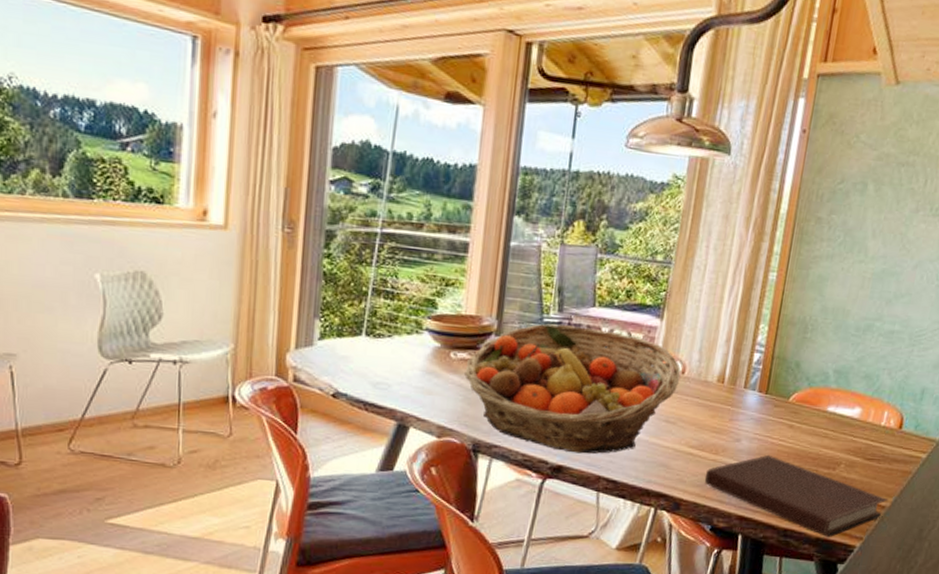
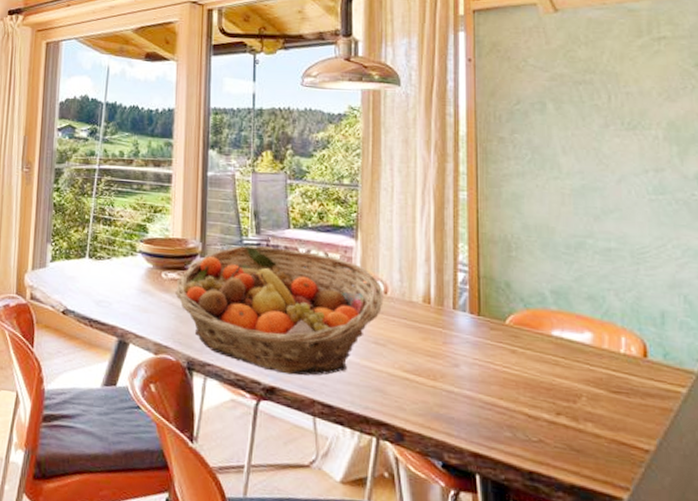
notebook: present [704,454,888,538] -> none [426,382,650,486]

